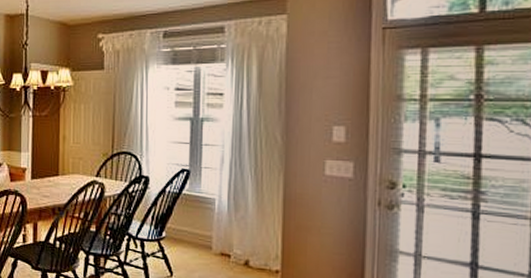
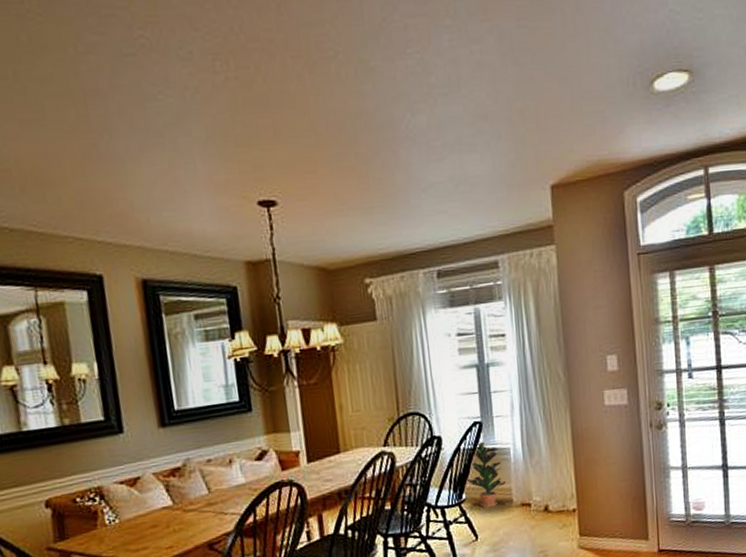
potted plant: none [168,188,208,250] -> present [466,442,507,508]

